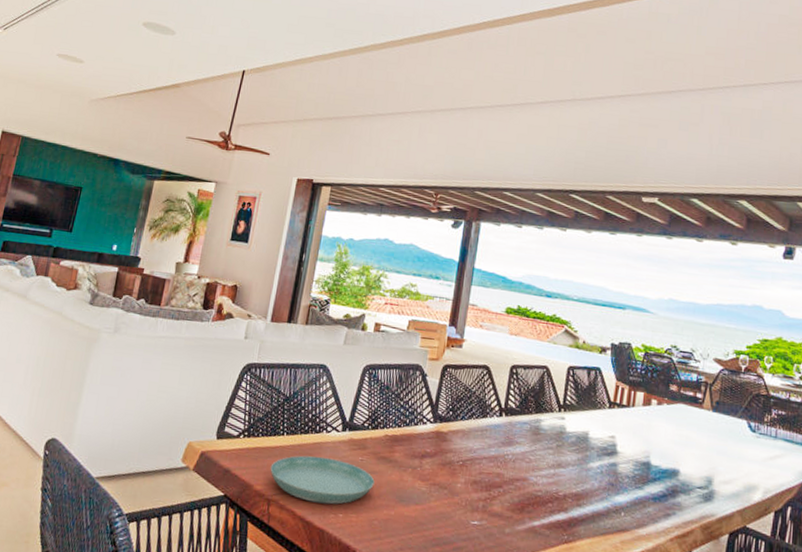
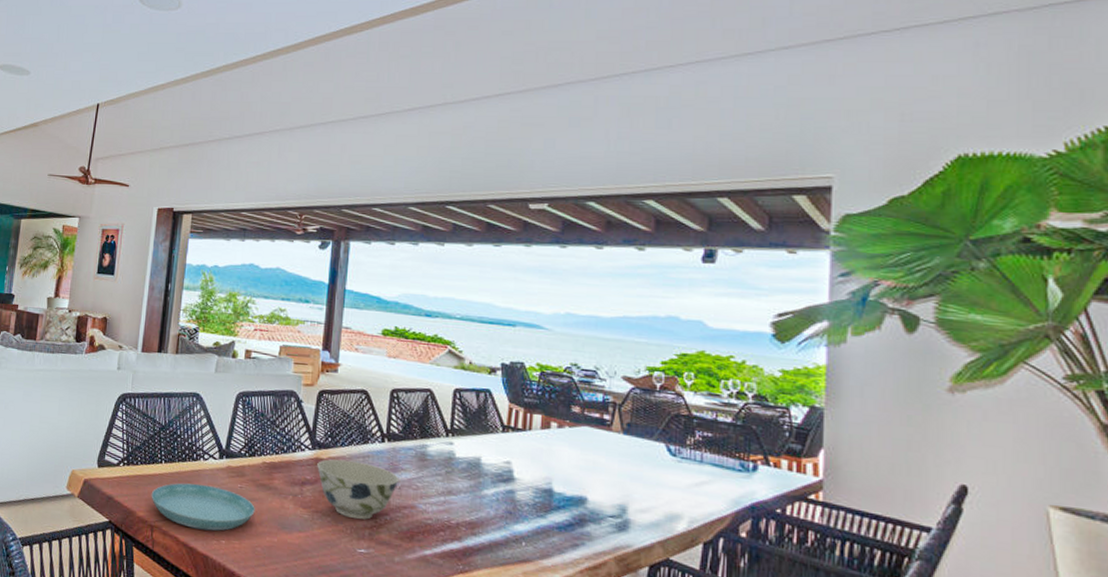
bowl: none [437,432,514,492] -> present [317,459,399,520]

